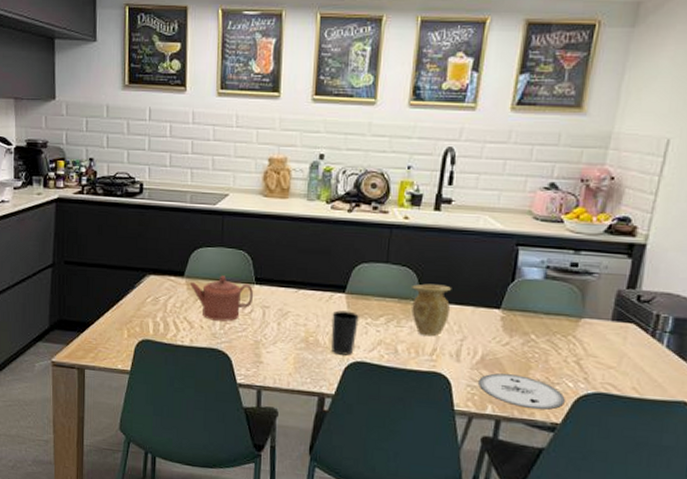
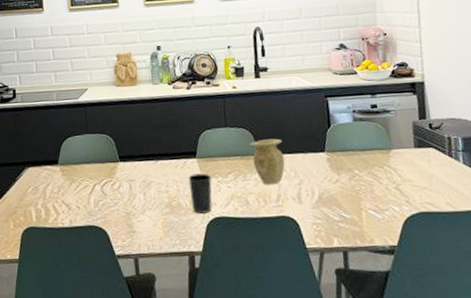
teapot: present [189,275,254,322] -> none [63,158,120,200]
plate: present [479,373,565,410] -> none [321,207,396,236]

